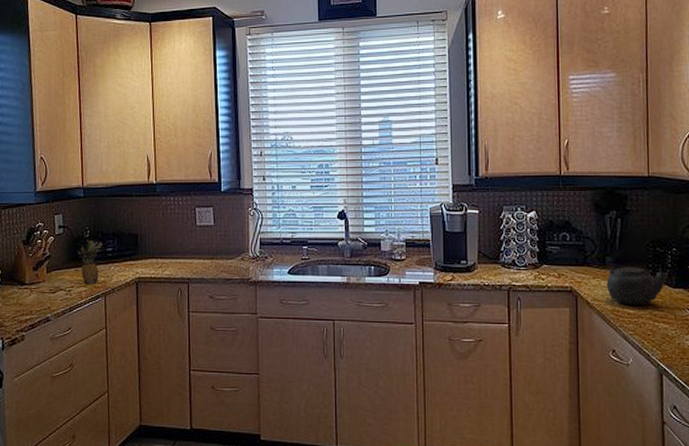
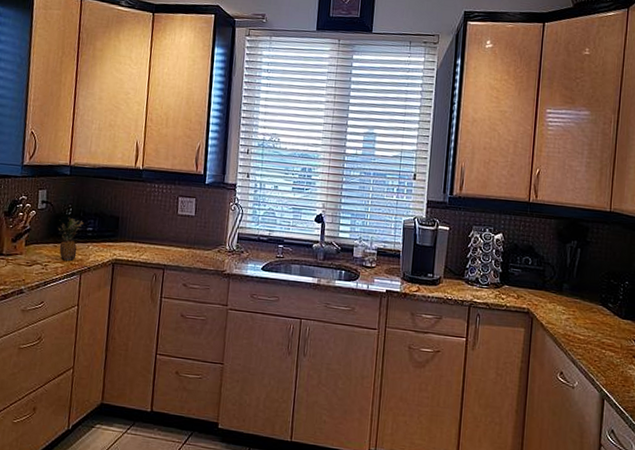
teapot: present [606,267,668,306] -> none [561,294,619,333]

